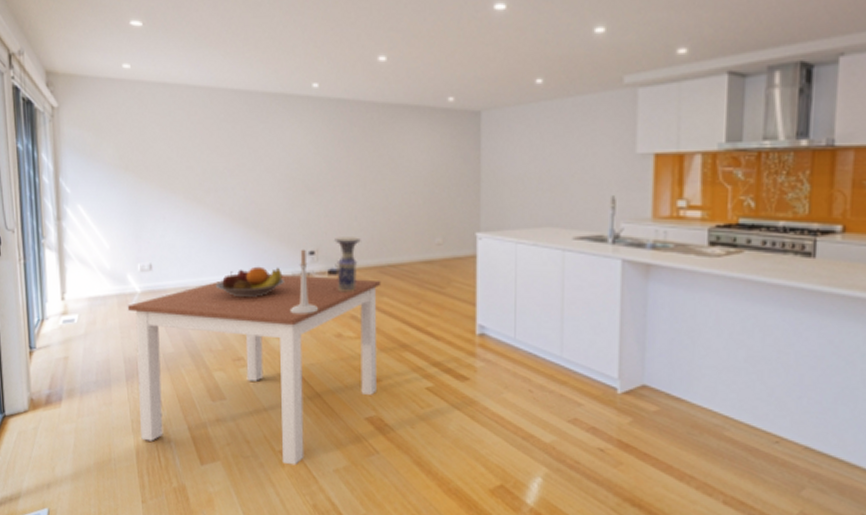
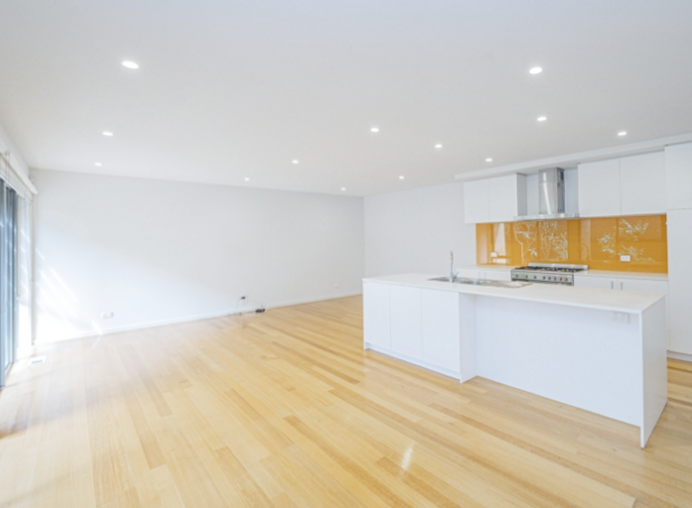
dining table: present [127,274,382,466] -> none [90,314,296,461]
fruit bowl: present [215,266,284,298] -> none [166,309,222,334]
candlestick: present [289,249,319,314] -> none [225,295,248,344]
vase: present [335,237,361,293] -> none [261,285,280,325]

